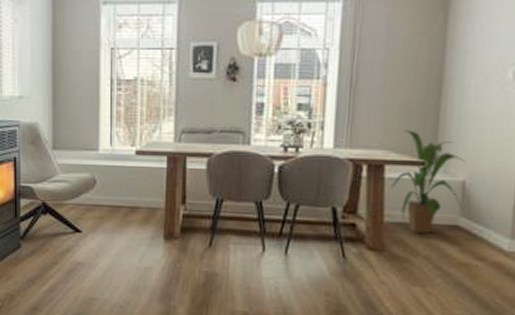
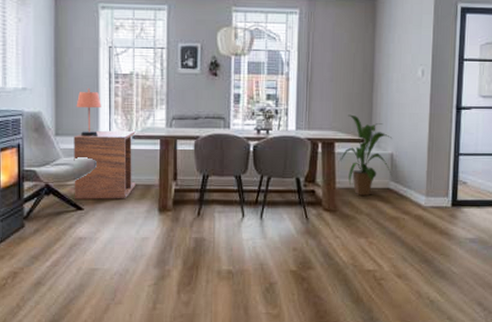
side table: none [72,144,140,223] -> present [73,130,136,199]
table lamp: none [74,96,102,151] -> present [76,88,101,136]

